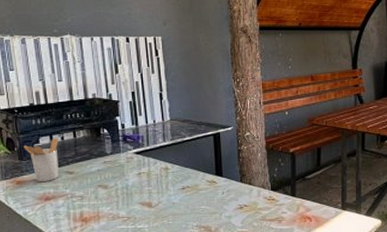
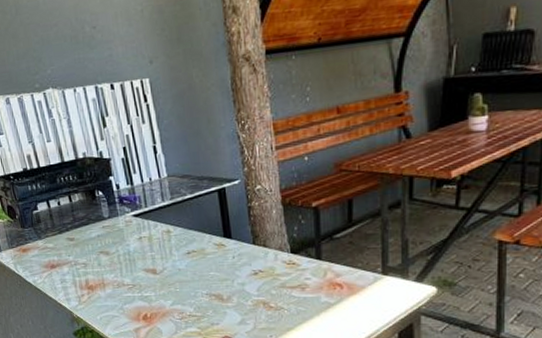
utensil holder: present [24,138,59,183] -> none [24,203,61,250]

